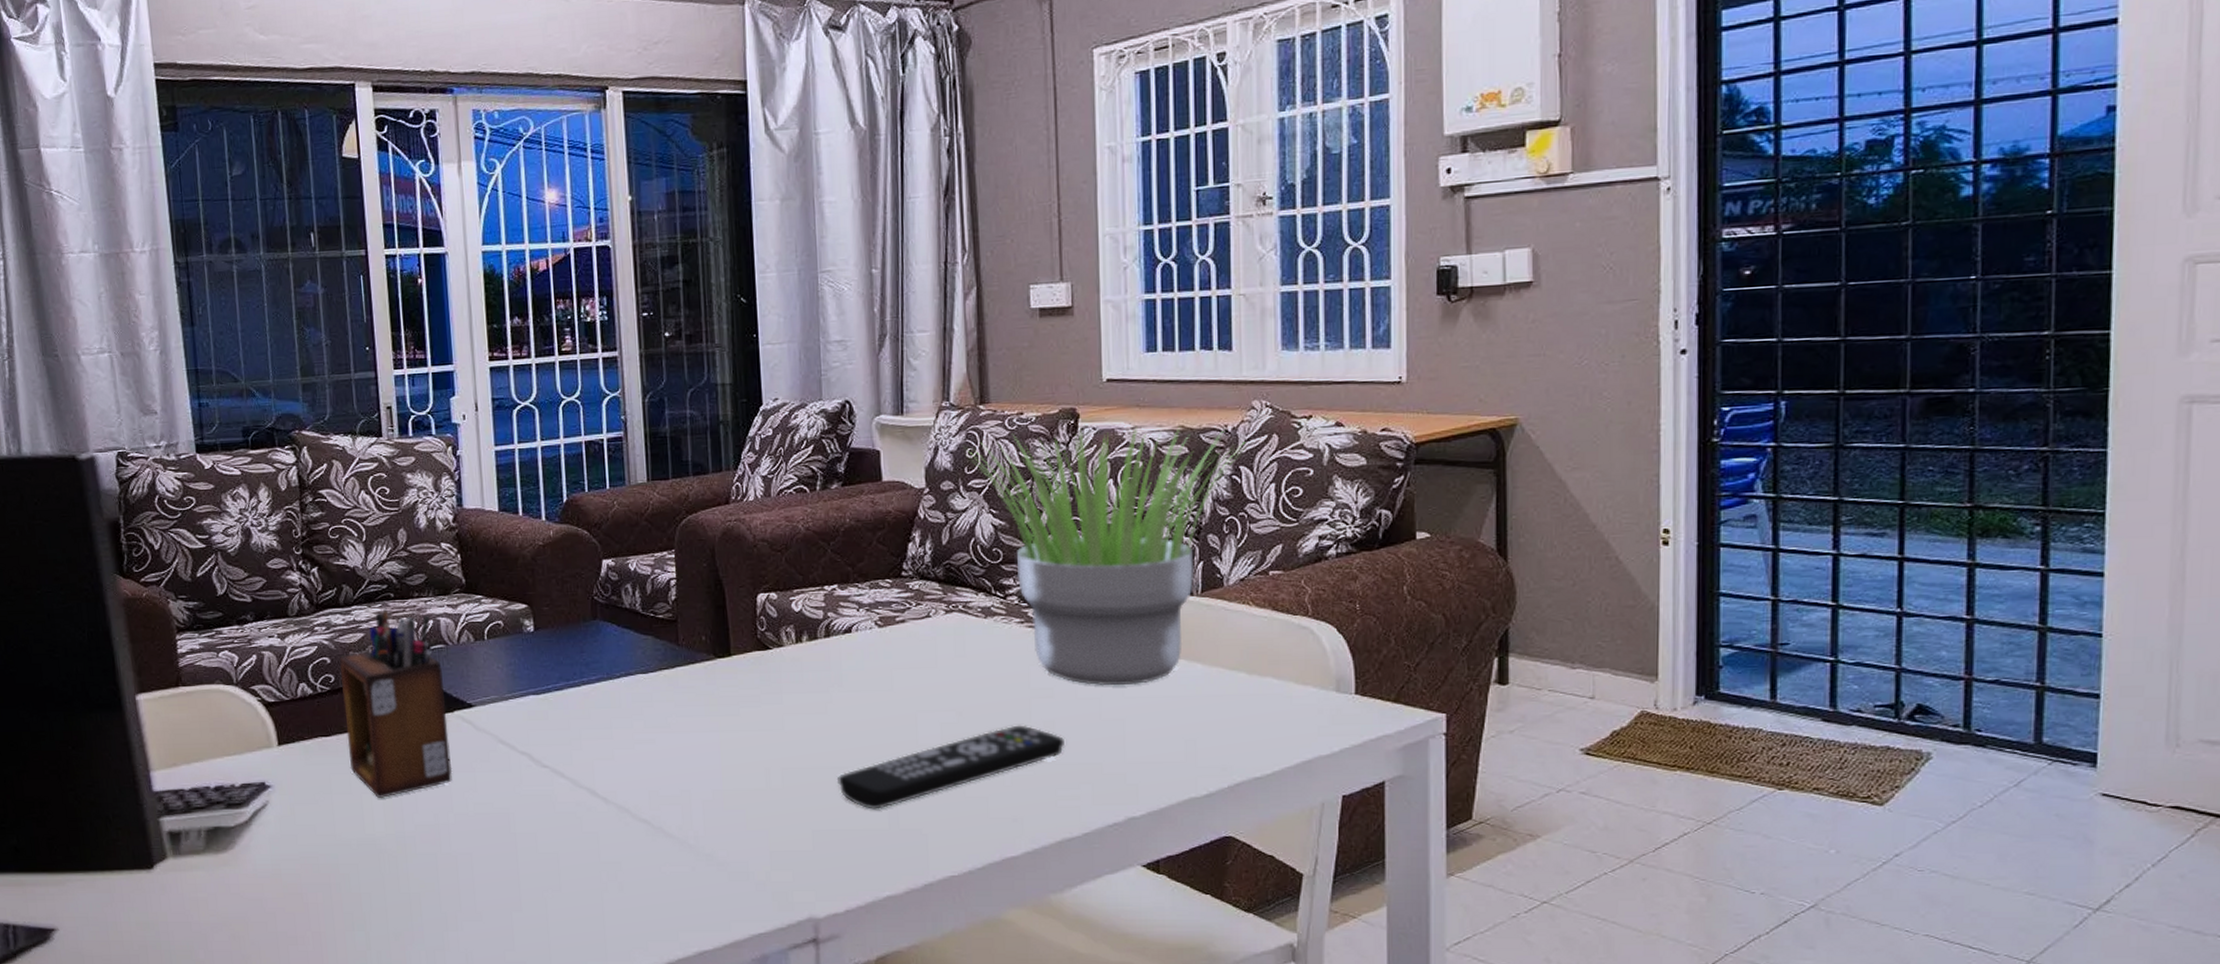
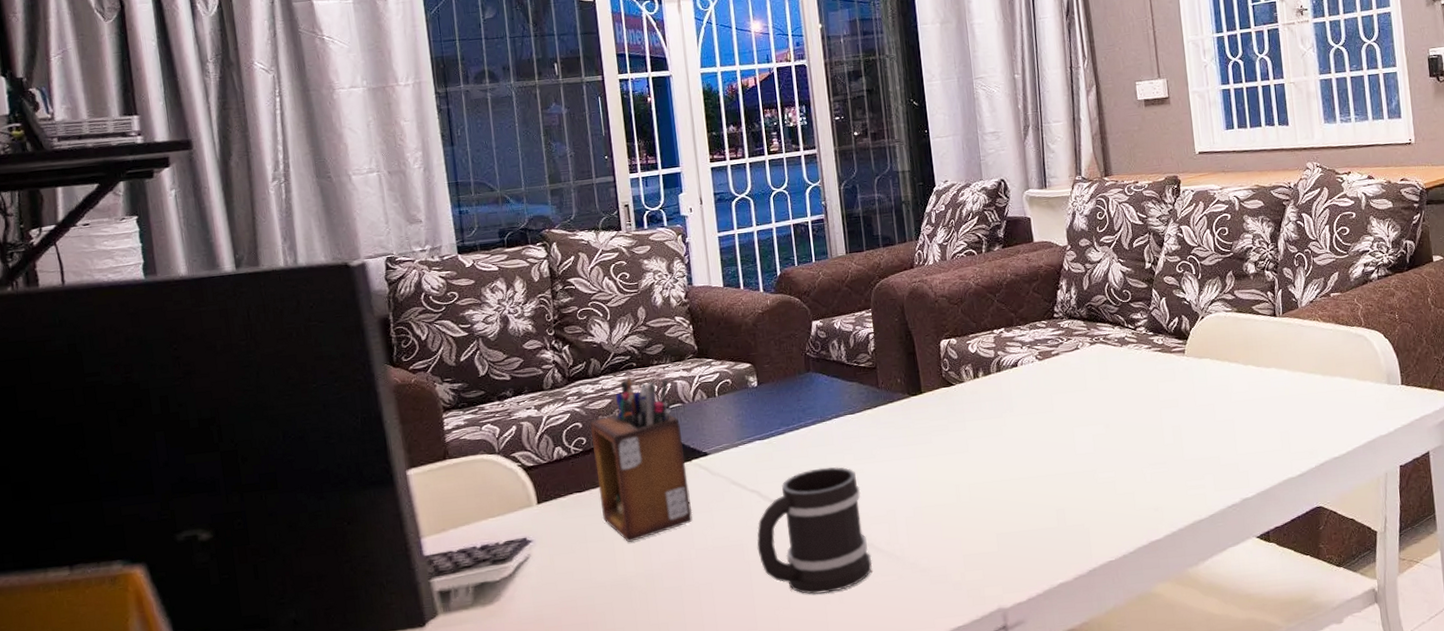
mug: none [525,733,660,879] -> present [757,467,872,595]
remote control: present [838,725,1064,809] -> none [1014,430,1190,512]
potted plant: present [965,426,1246,686] -> none [1096,185,1305,394]

